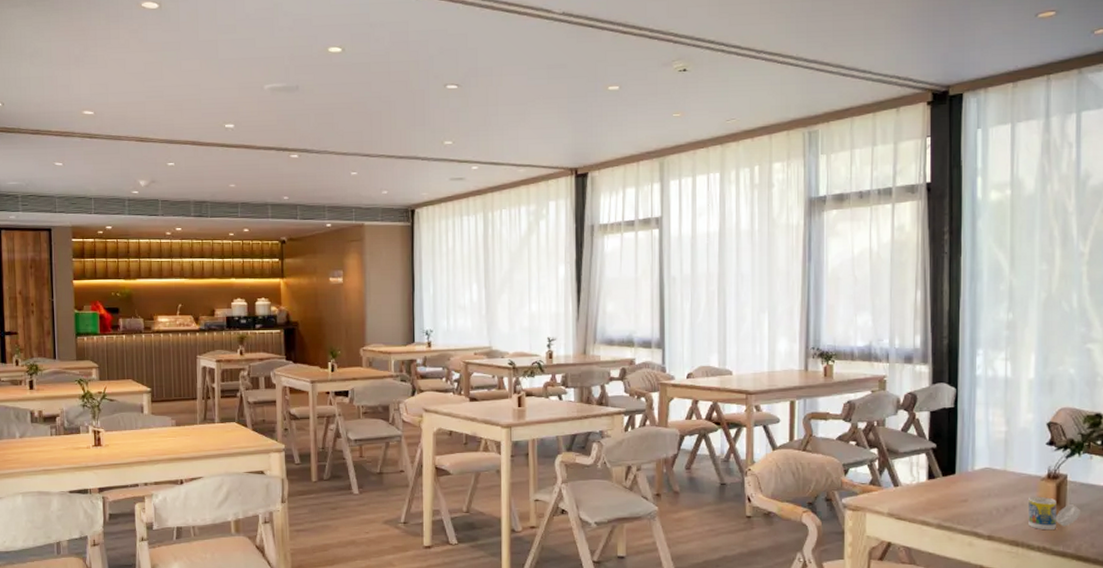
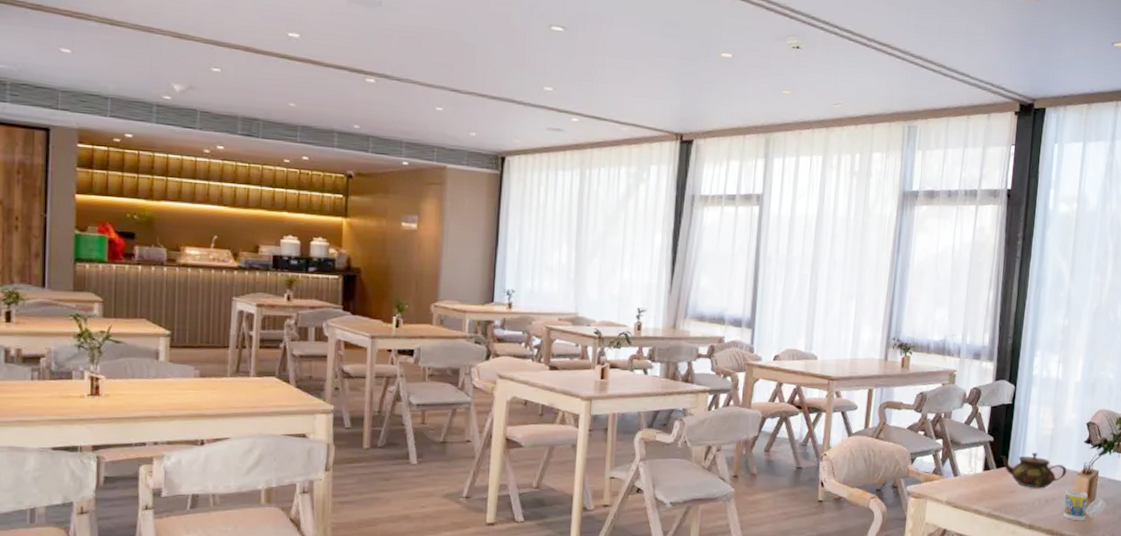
teapot: none [947,458,1028,496] -> present [1001,452,1067,488]

